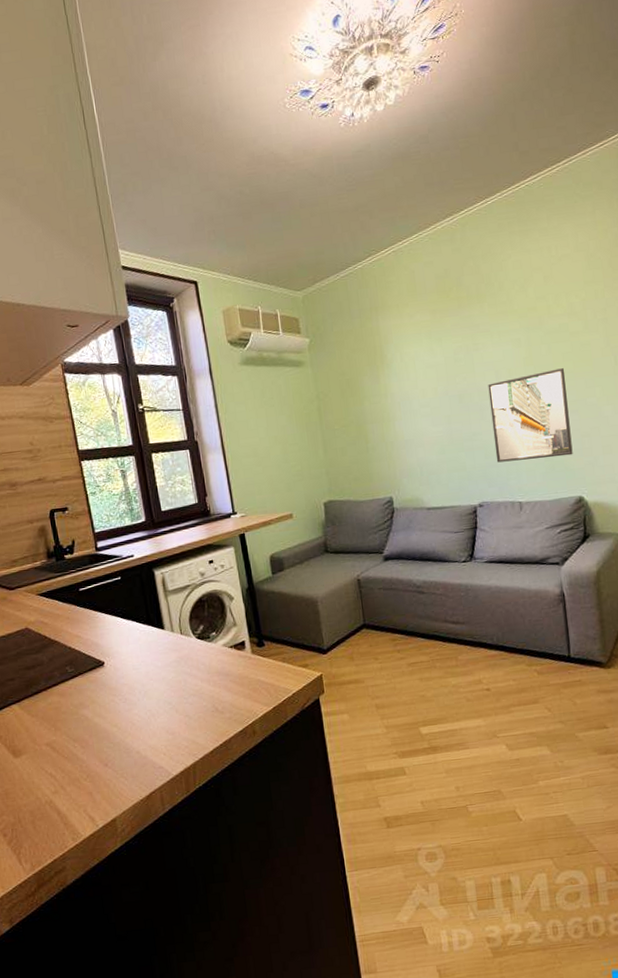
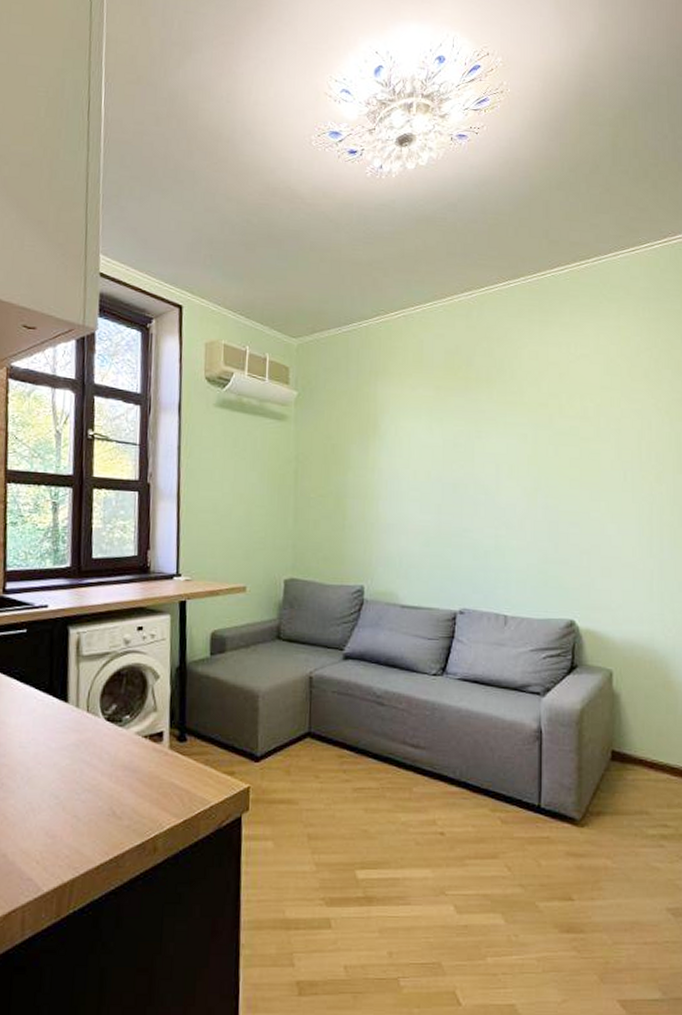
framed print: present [488,368,573,463] -> none [485,474,569,572]

